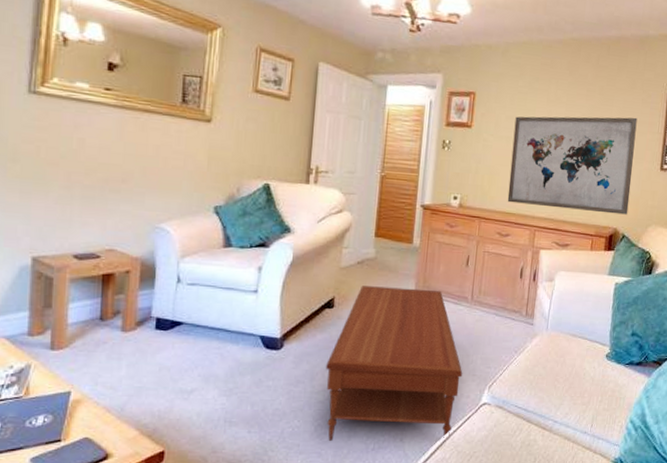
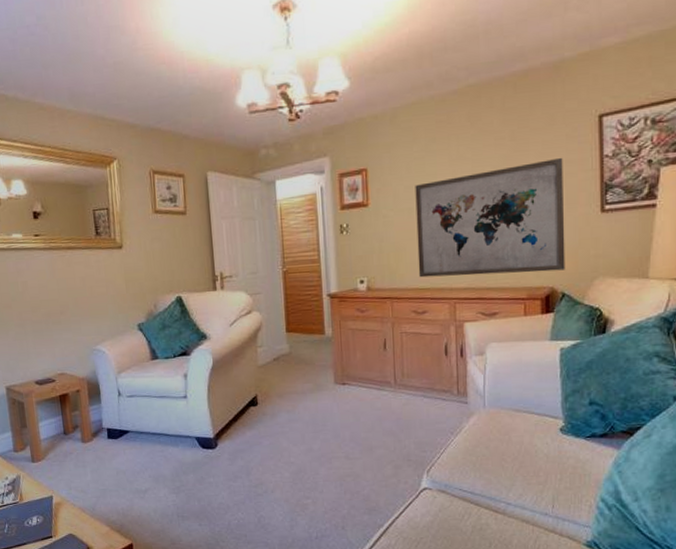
coffee table: present [326,286,463,441] -> none [259,378,397,531]

